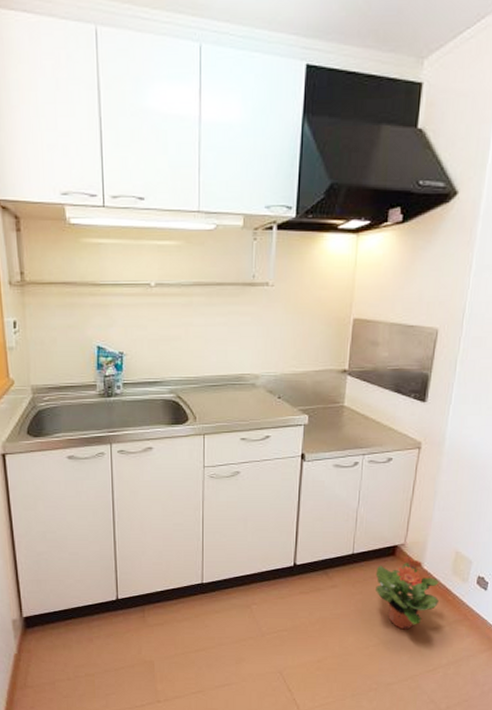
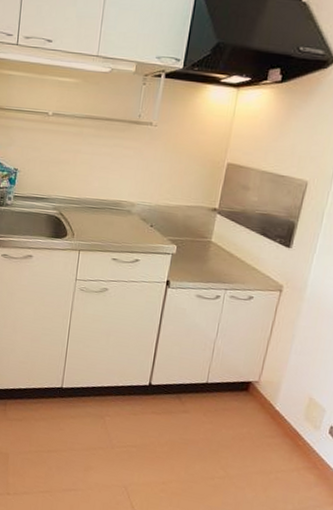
potted plant: present [375,557,439,630] -> none [226,394,290,468]

